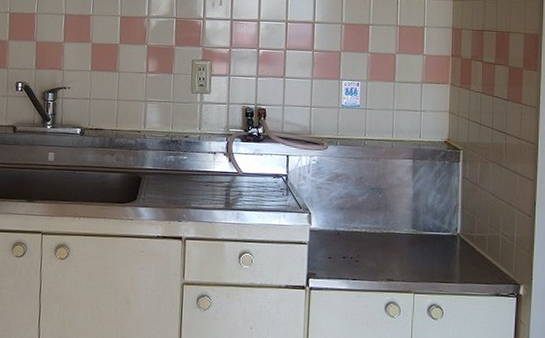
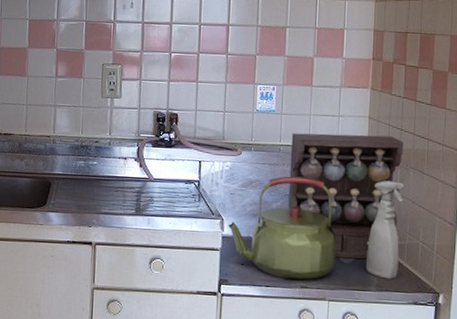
kettle: none [316,170,421,273] -> present [228,176,336,280]
spice rack: none [373,127,483,252] -> present [288,133,404,260]
spray bottle: none [448,174,484,271] -> present [365,181,404,279]

